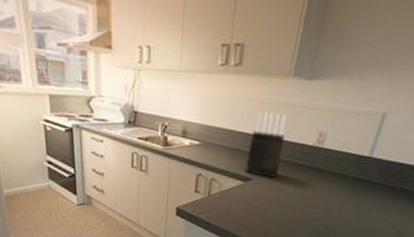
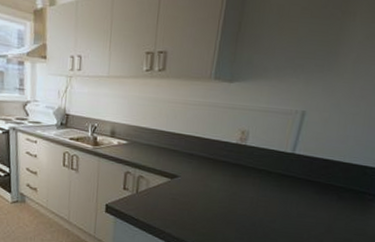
knife block: present [245,112,287,179] -> none [172,112,210,176]

